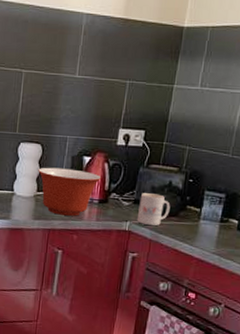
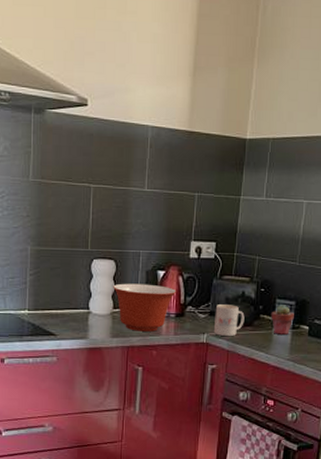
potted succulent: none [198,197,223,228] -> present [271,305,294,335]

